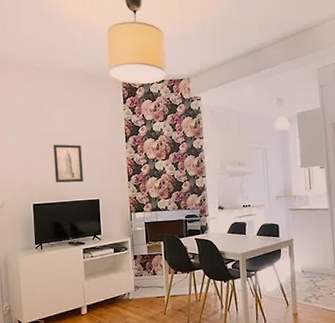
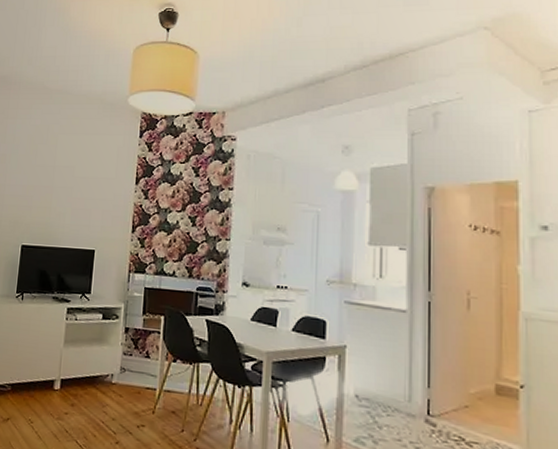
wall art: present [53,144,83,183] -> none [49,178,84,227]

